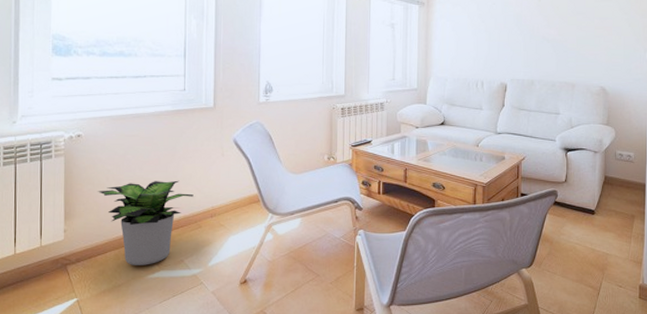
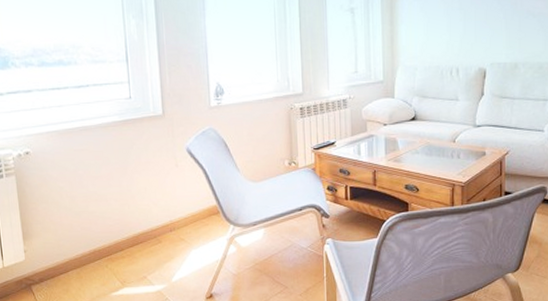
potted plant: present [98,180,194,265] -> none [53,194,150,283]

